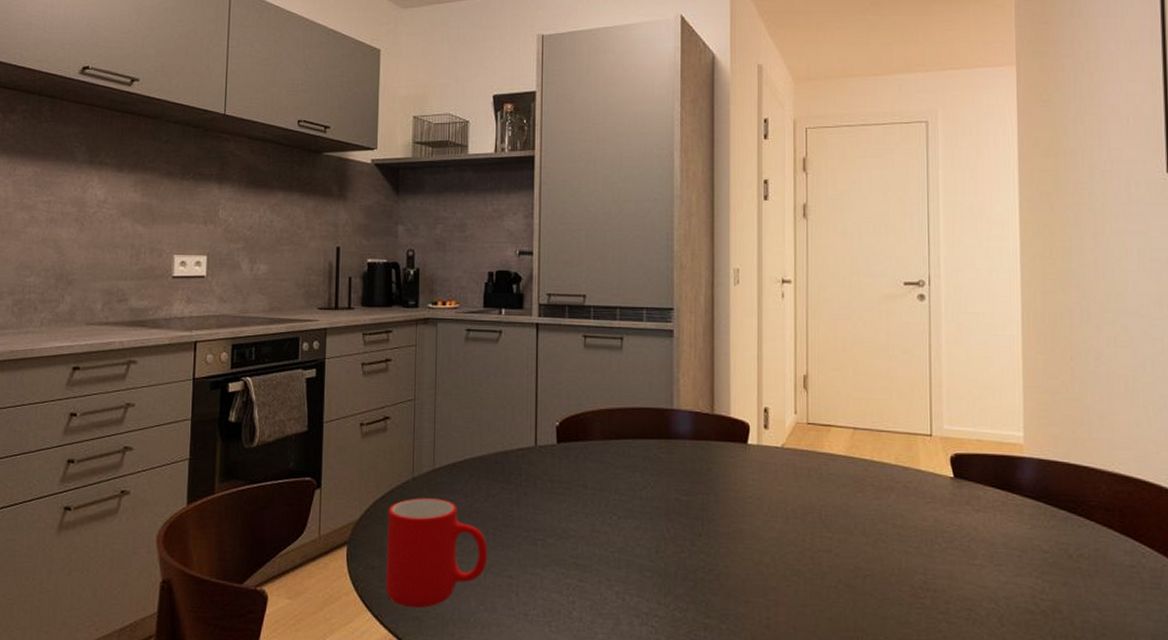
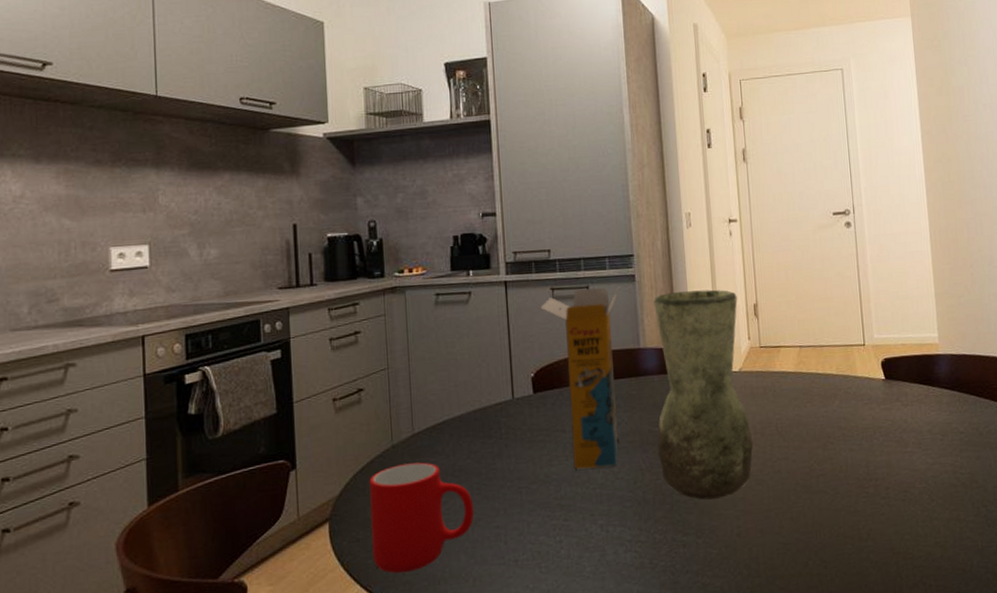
cereal box: none [571,339,655,531] -> present [540,287,619,470]
vase: none [683,353,792,584] -> present [654,289,754,500]

